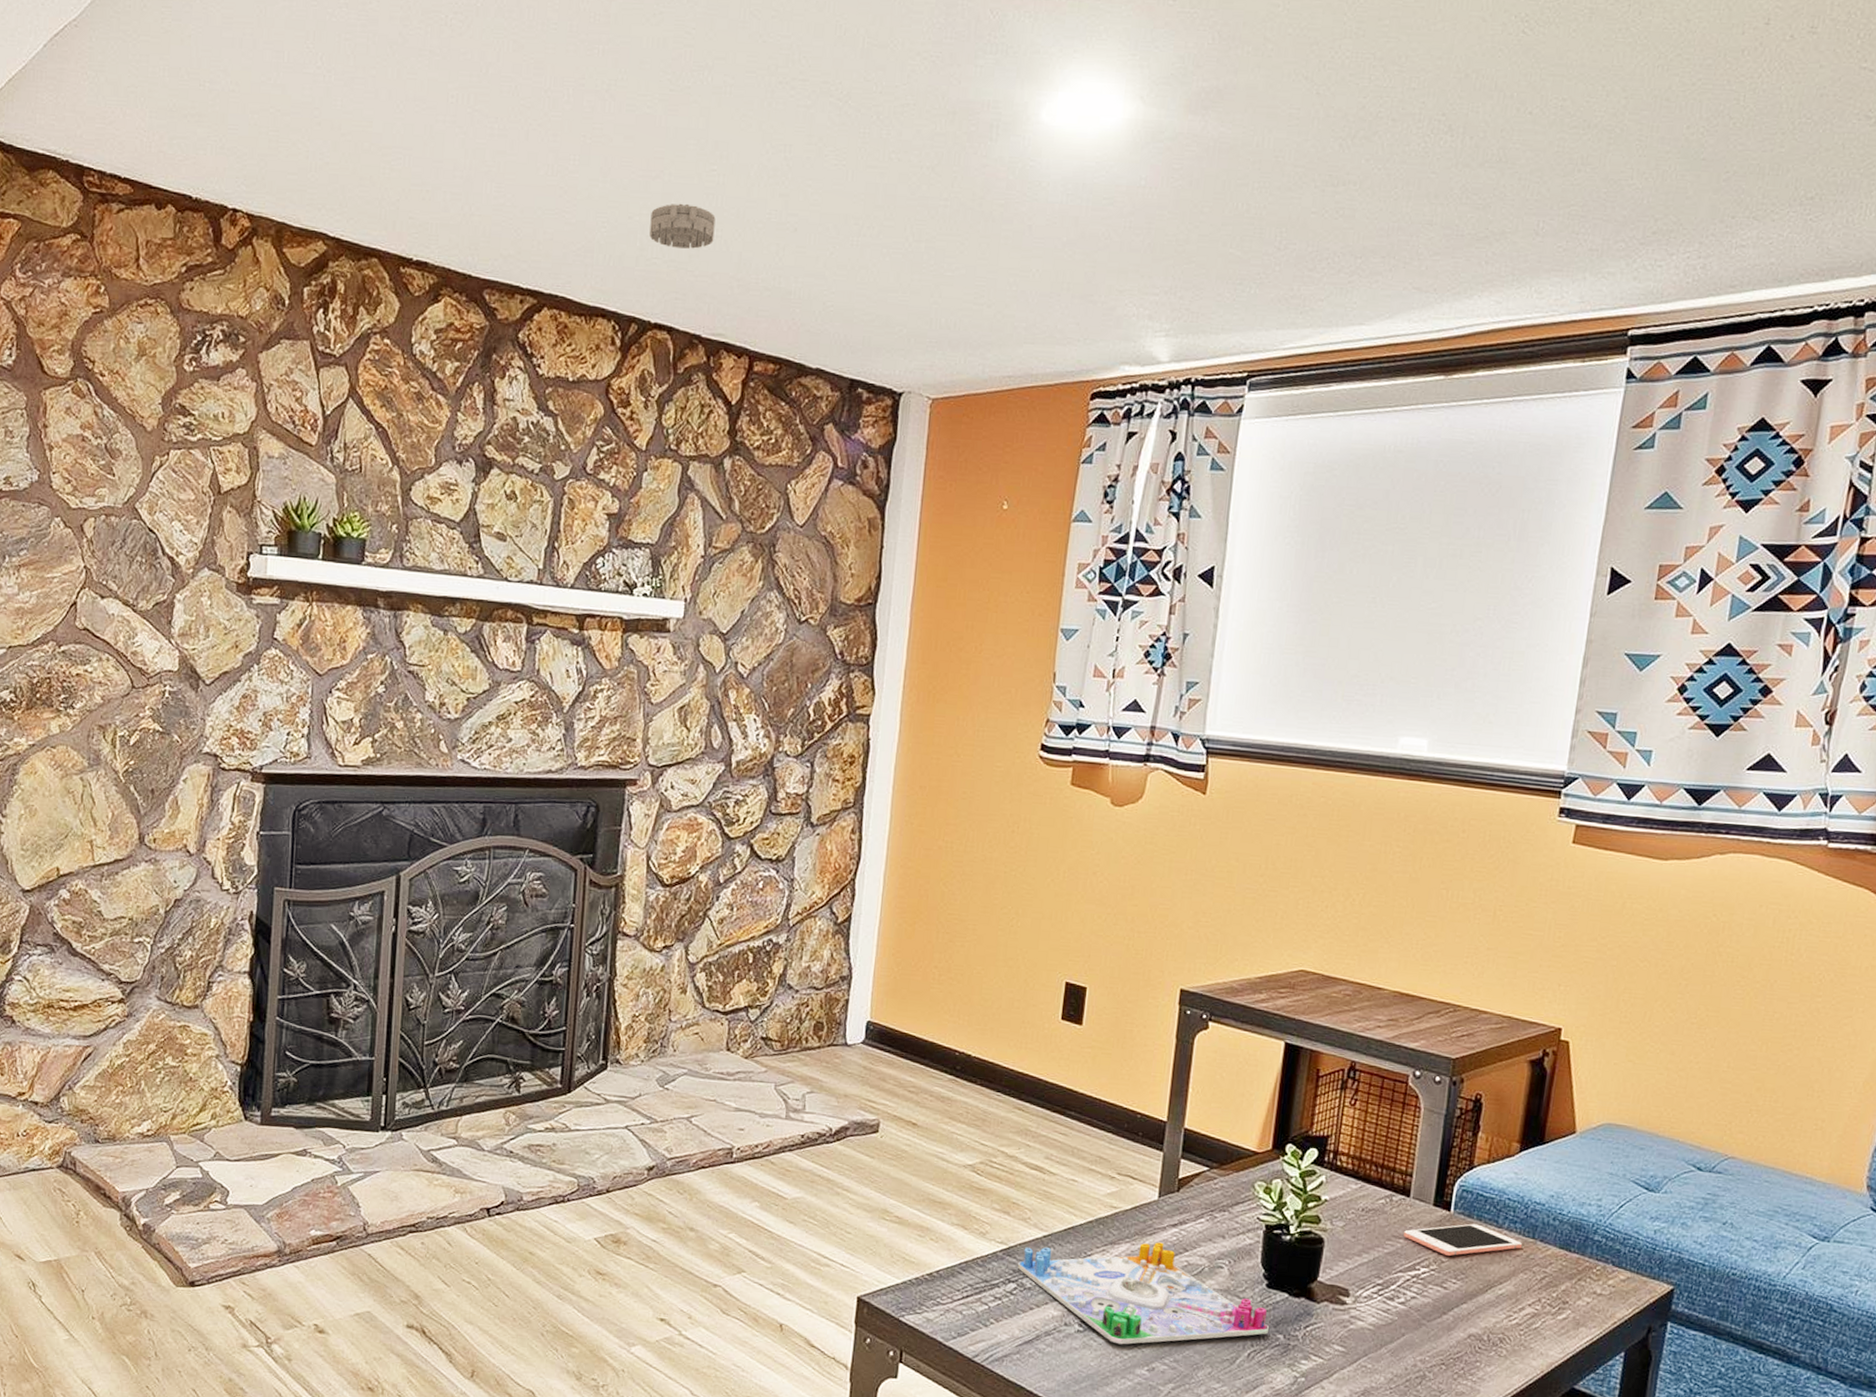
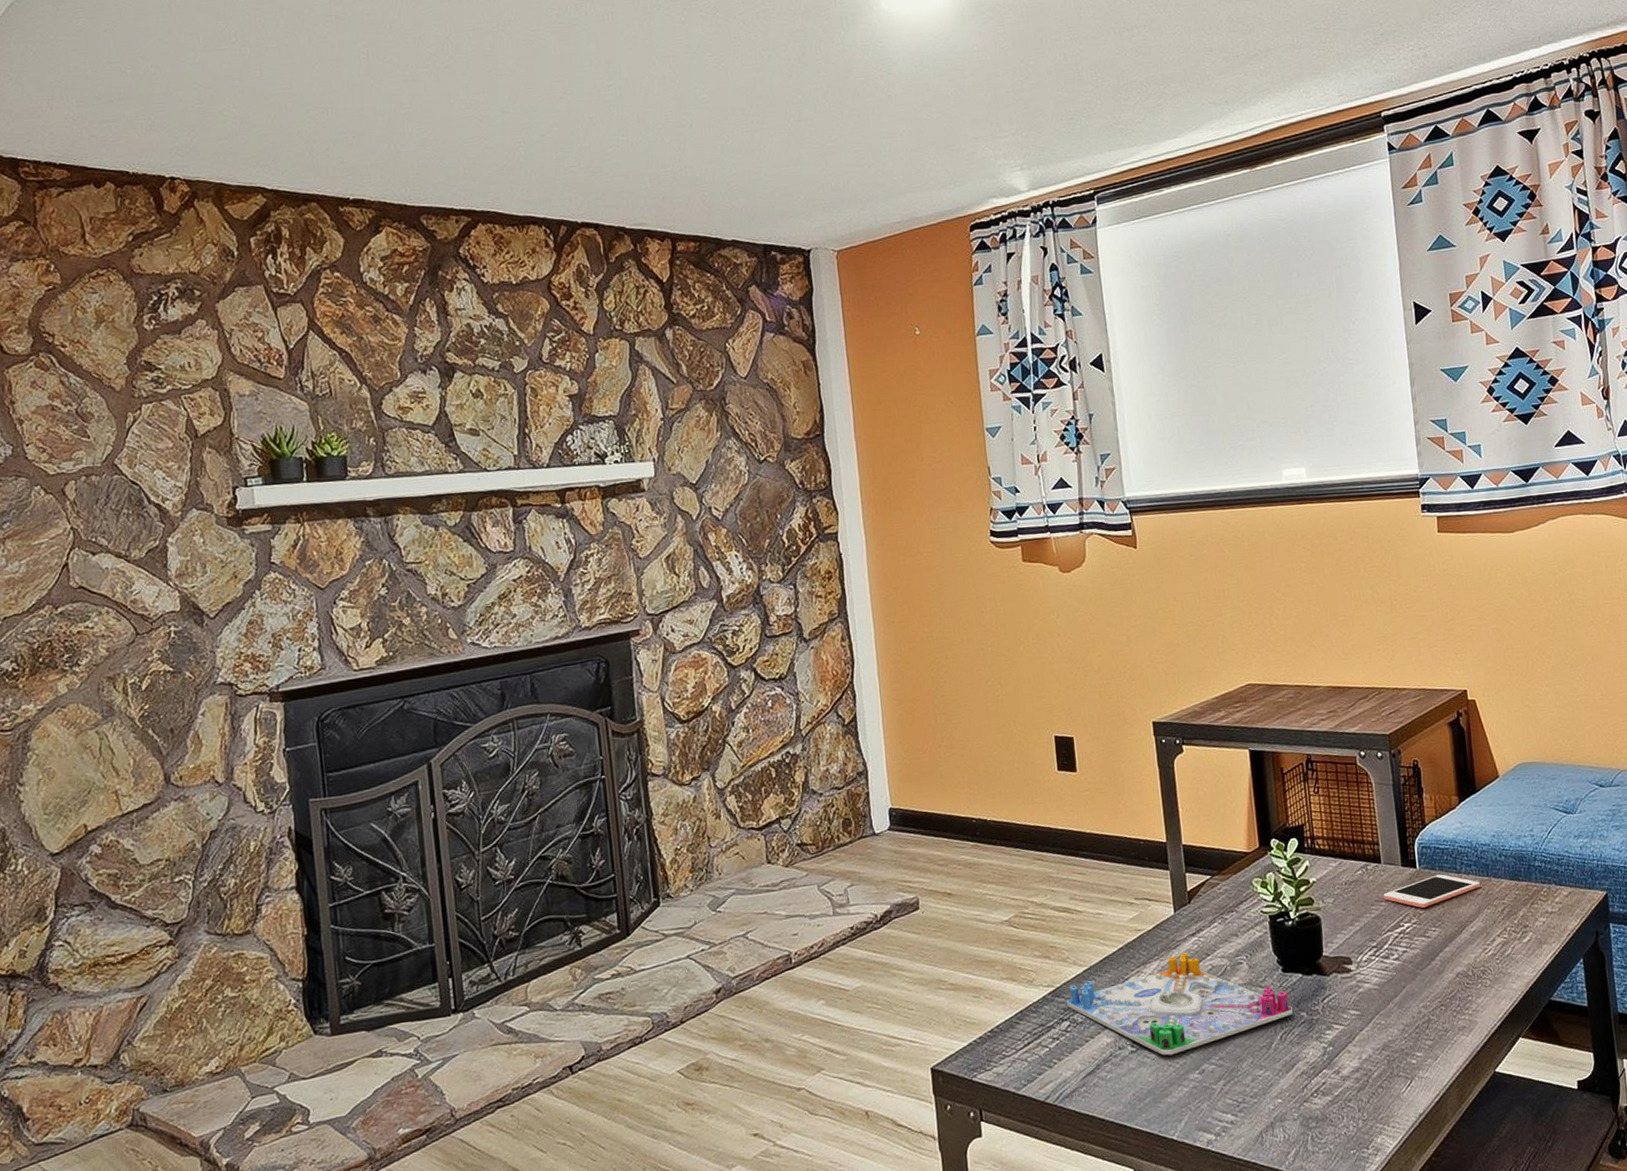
smoke detector: present [649,203,716,249] -> none [561,116,621,156]

